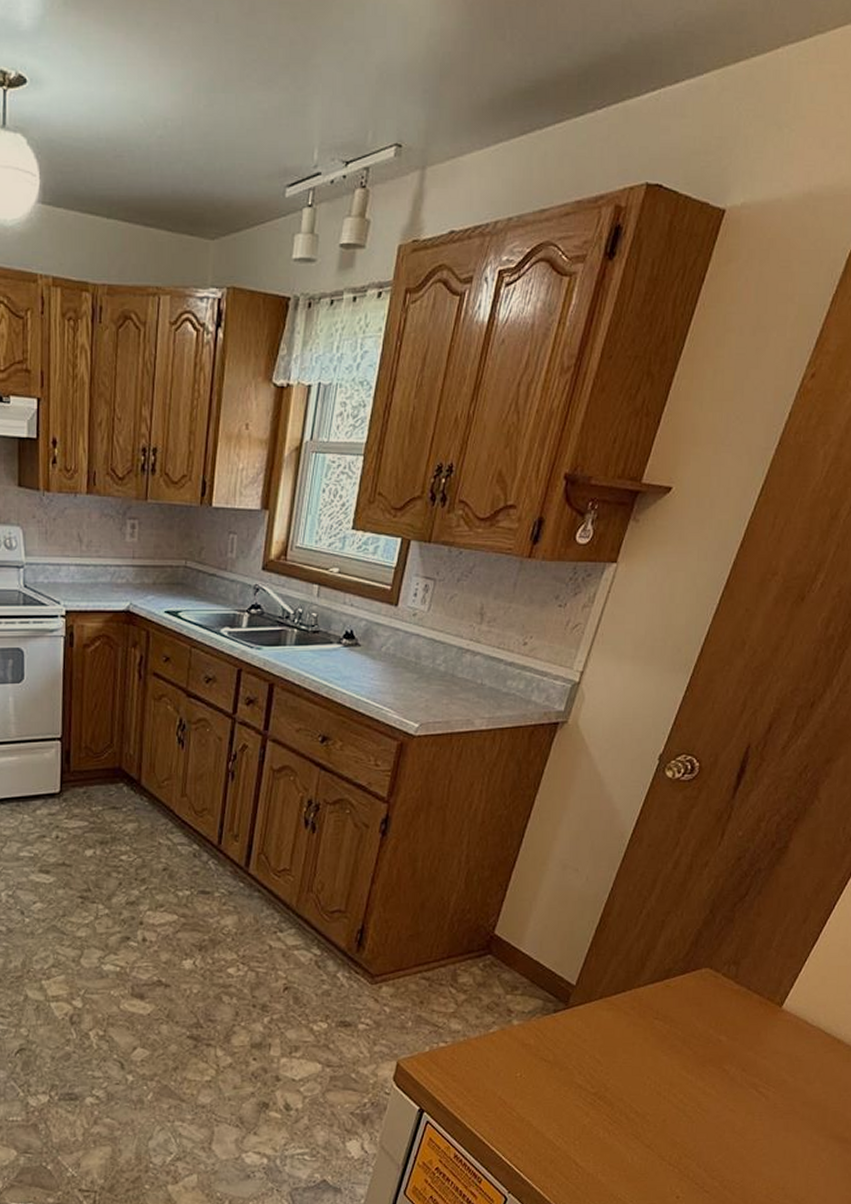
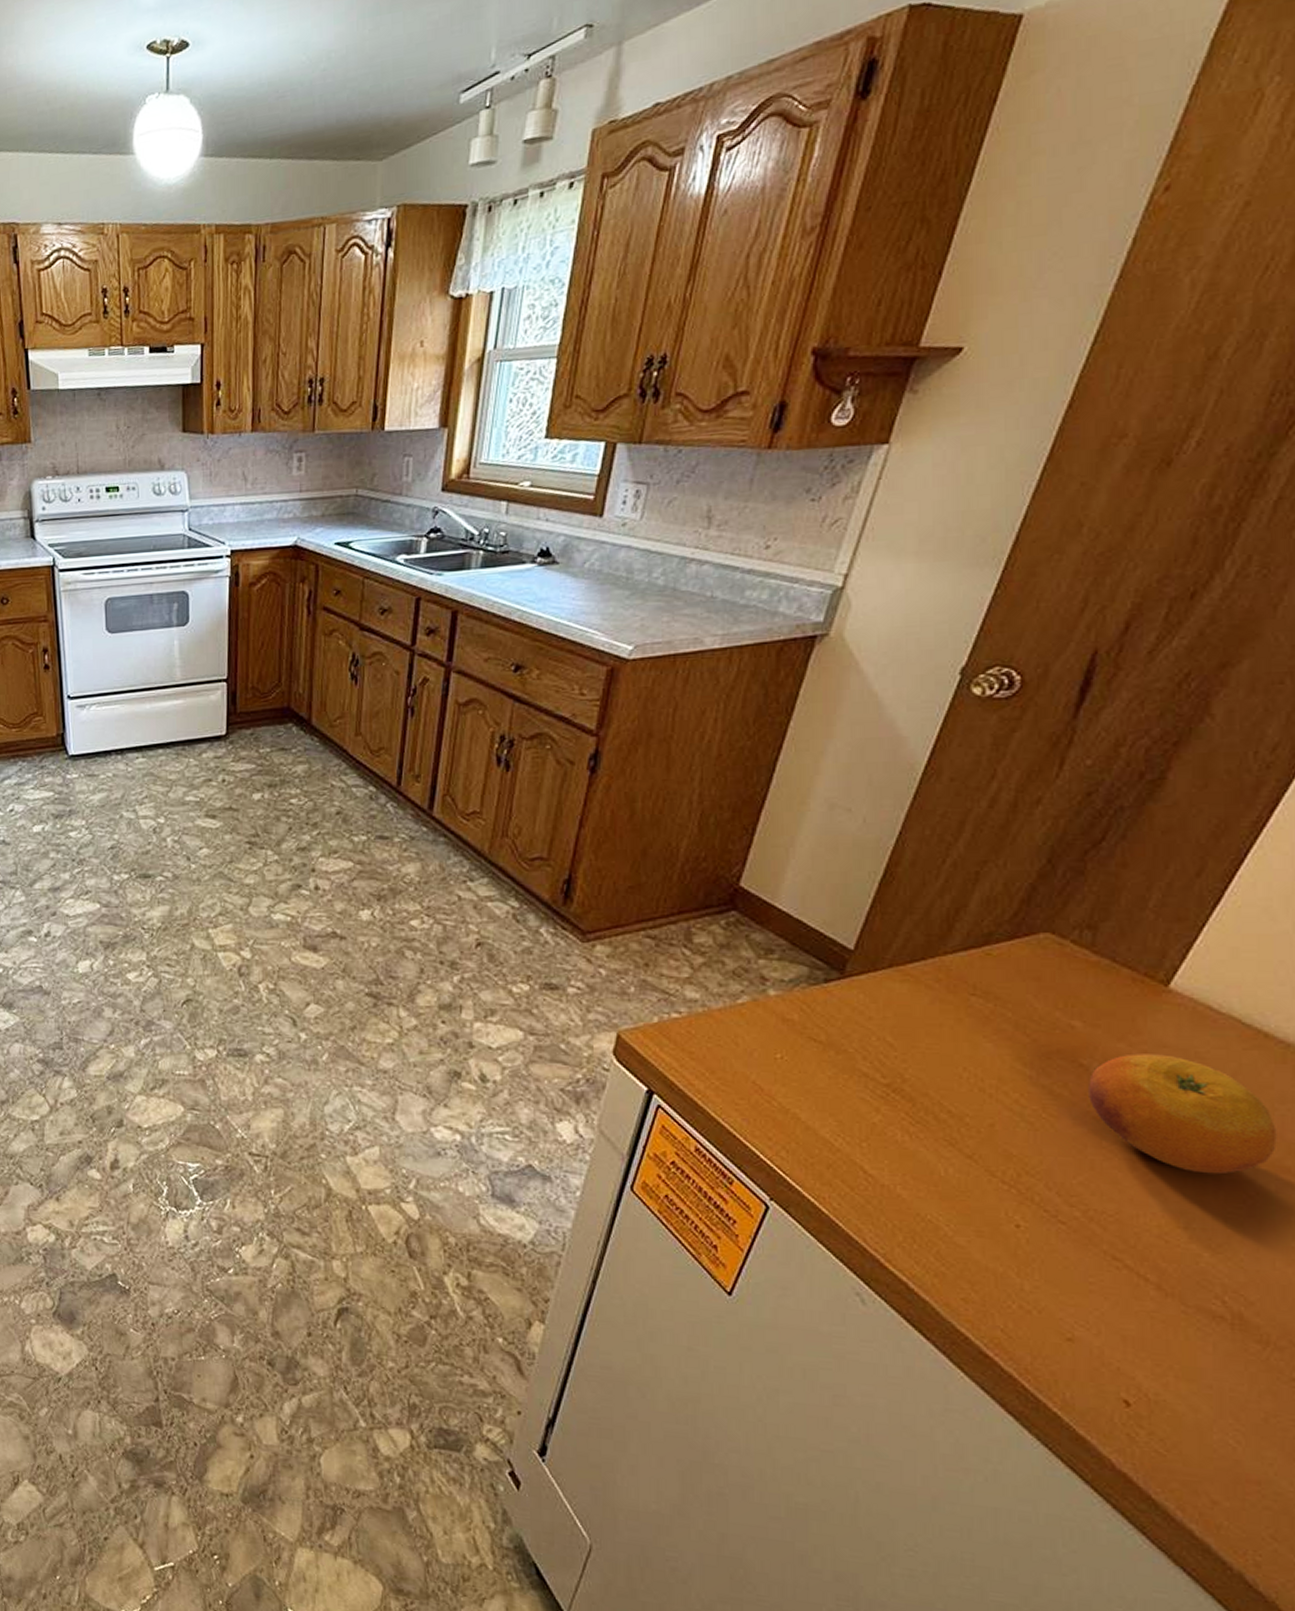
fruit: none [728,1059,841,1147] -> present [1089,1053,1277,1175]

